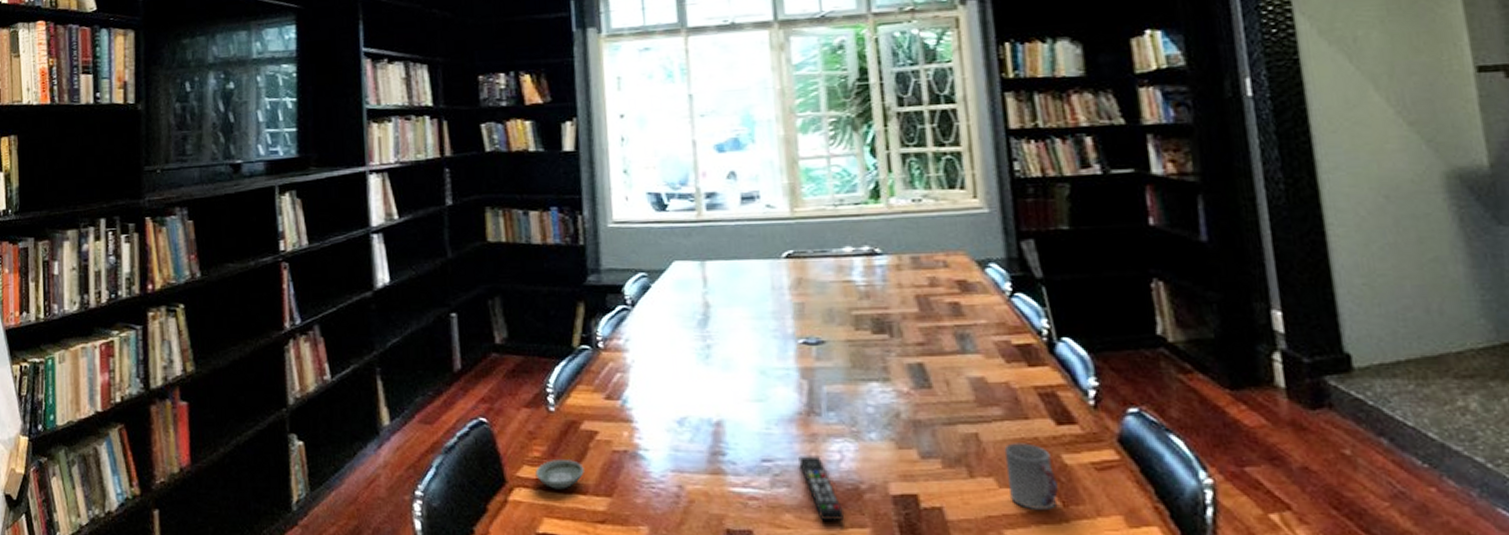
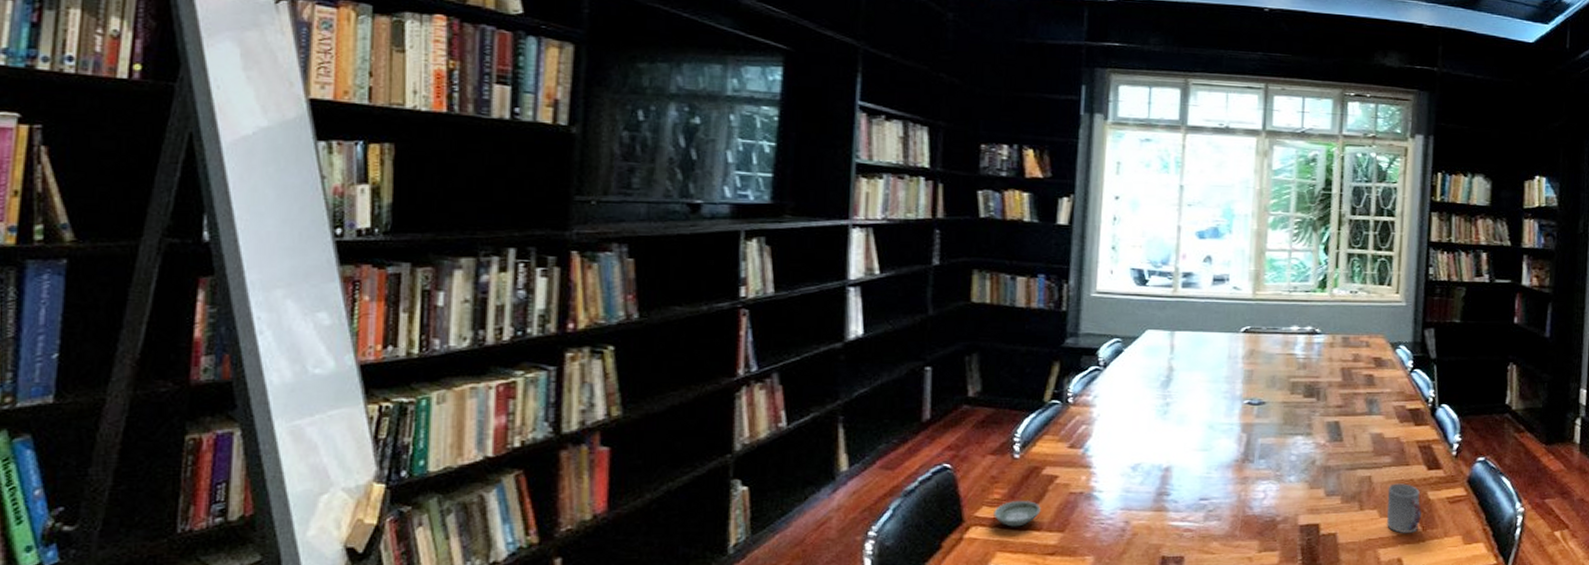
remote control: present [798,456,845,522] -> none [1230,495,1261,547]

